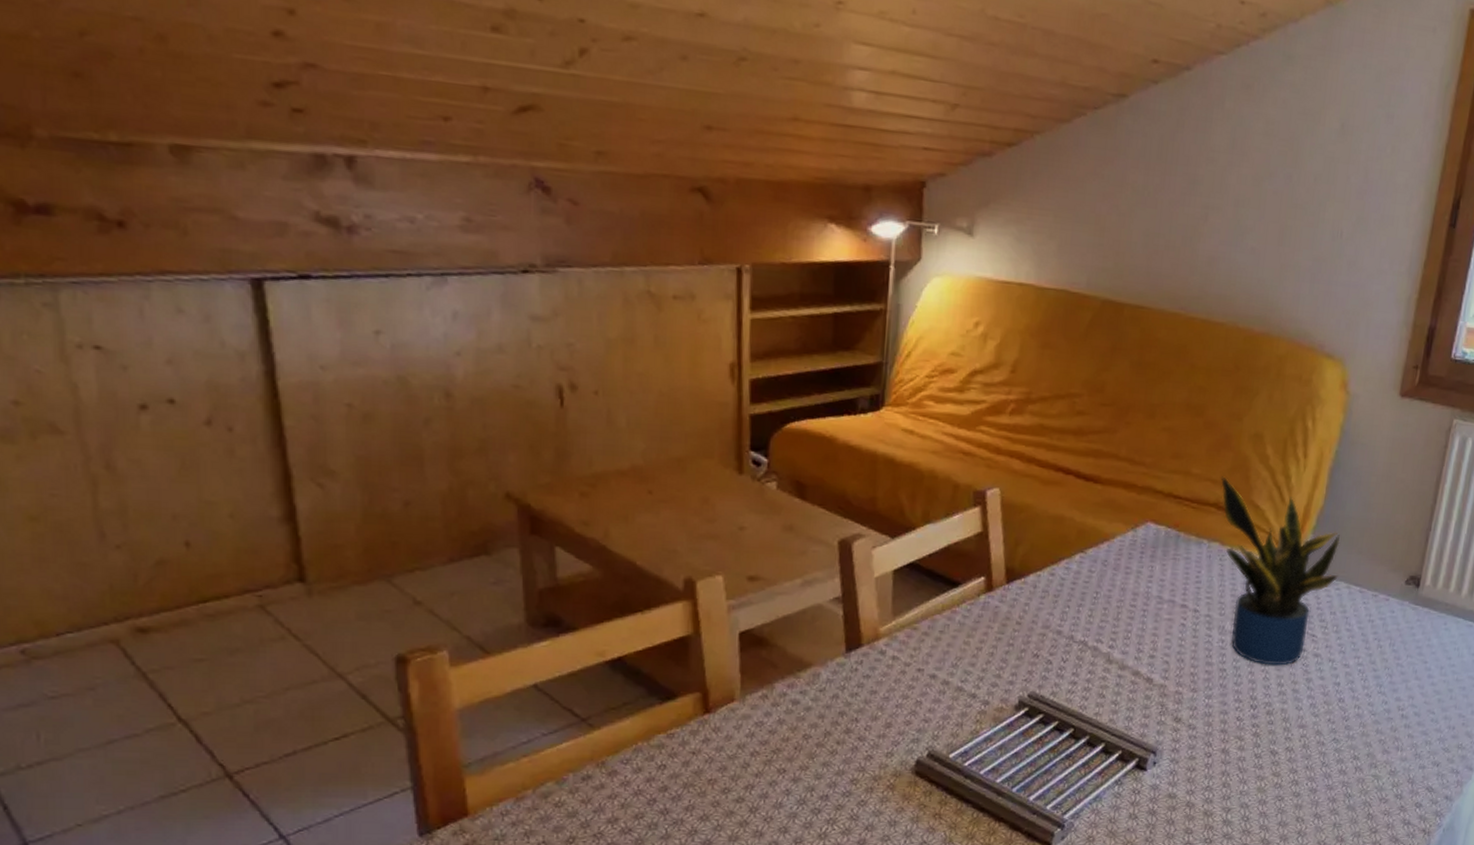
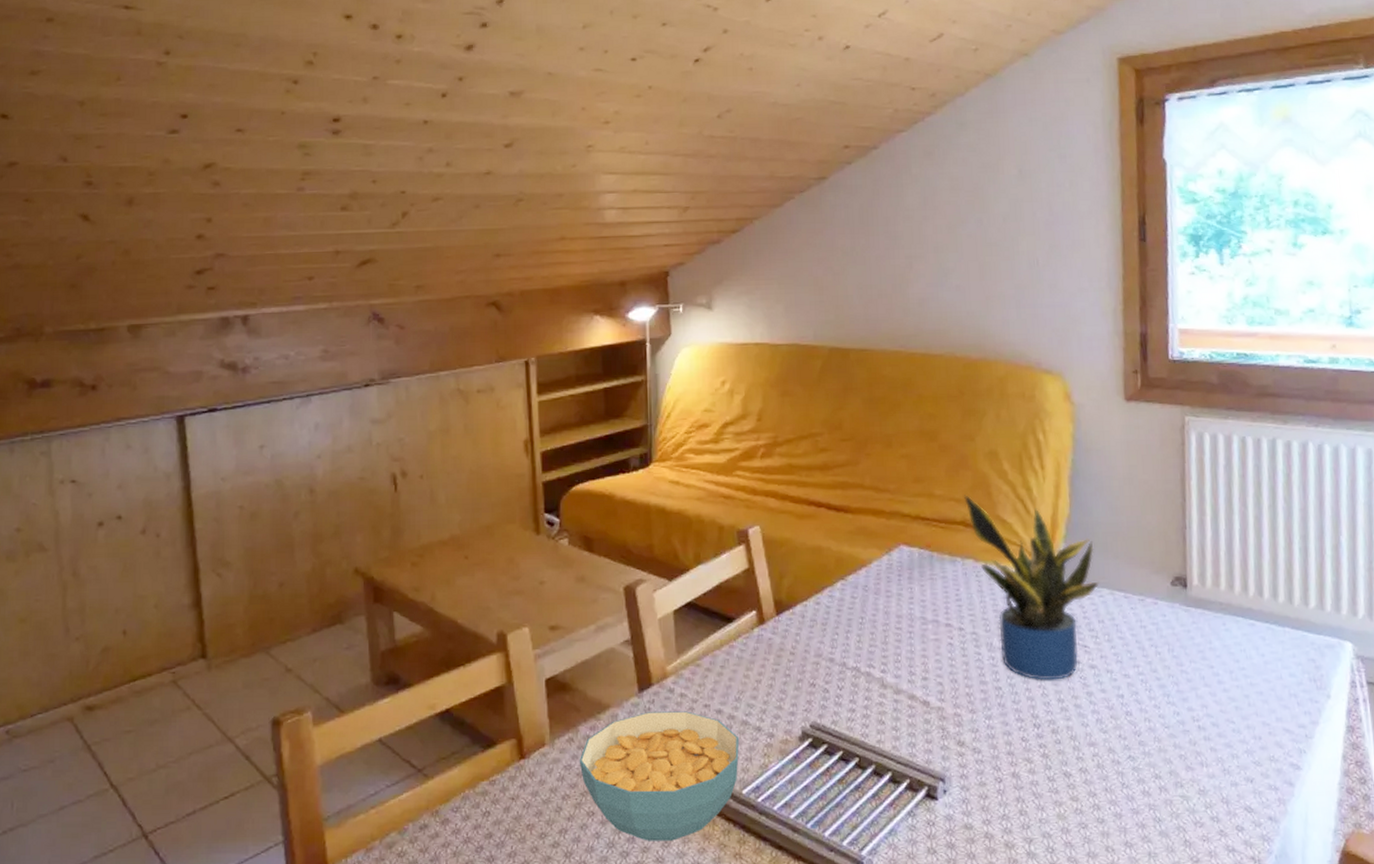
cereal bowl: none [772,673,952,800] -> present [579,711,740,841]

